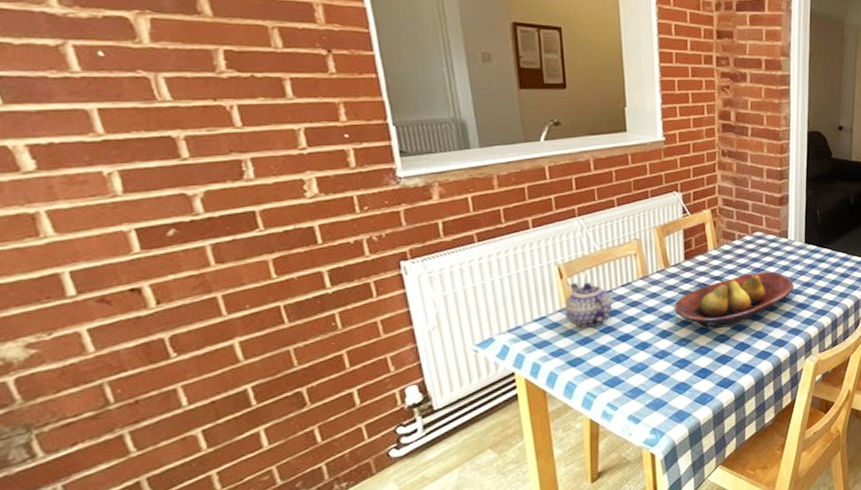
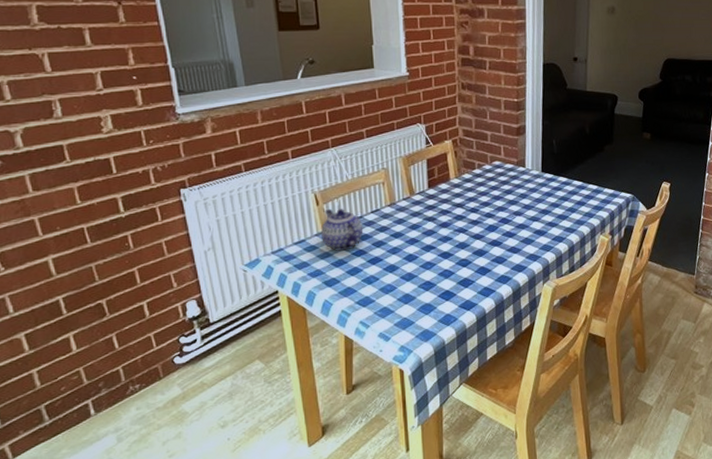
fruit bowl: present [674,271,795,330] -> none [419,199,532,254]

